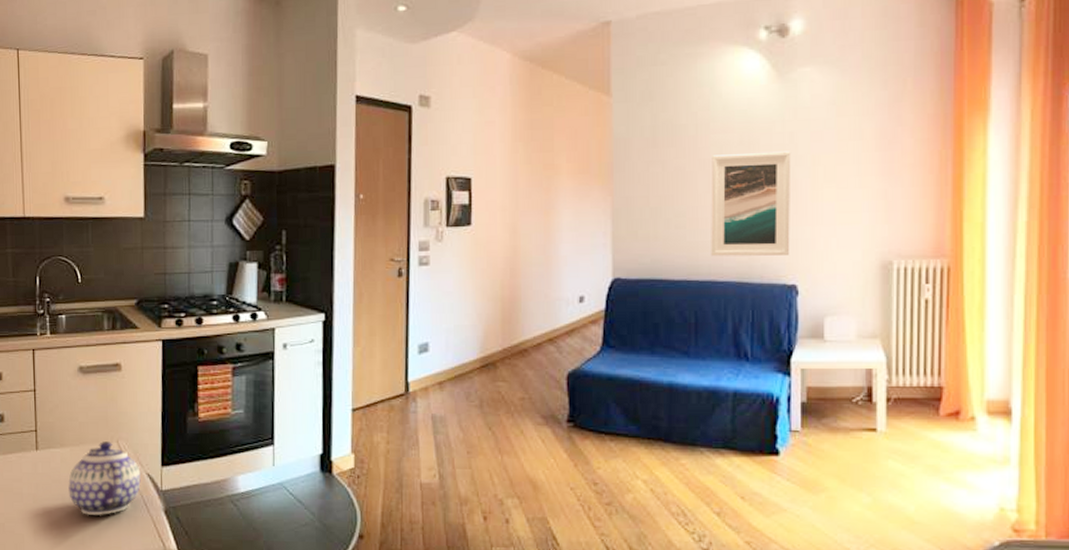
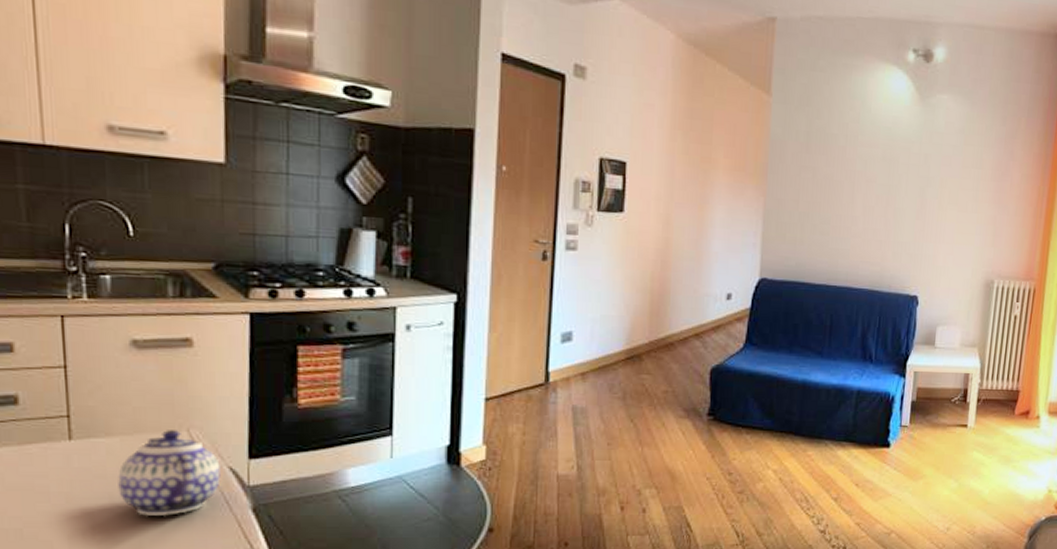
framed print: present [711,151,791,257] -> none [849,167,925,268]

